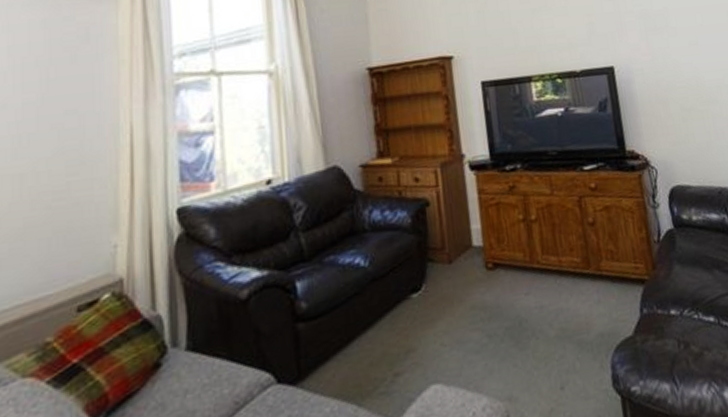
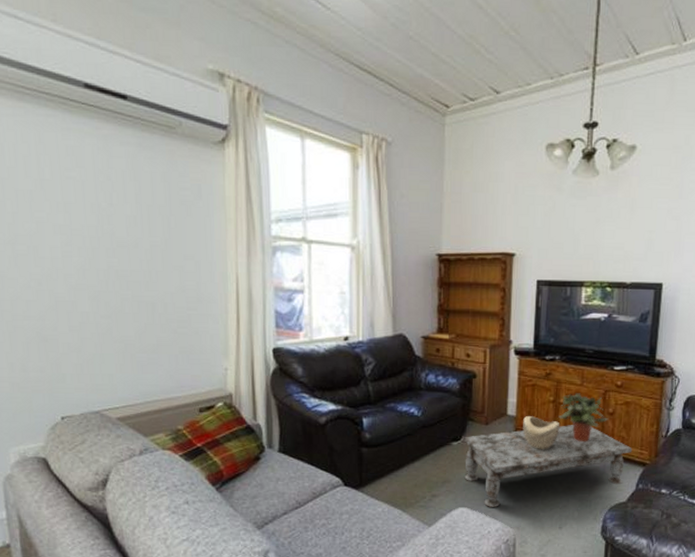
coffee table: none [425,243,626,377] -> present [464,425,633,507]
decorative bowl: none [492,243,538,285] -> present [523,416,560,449]
potted plant: none [532,204,591,266] -> present [558,393,609,441]

